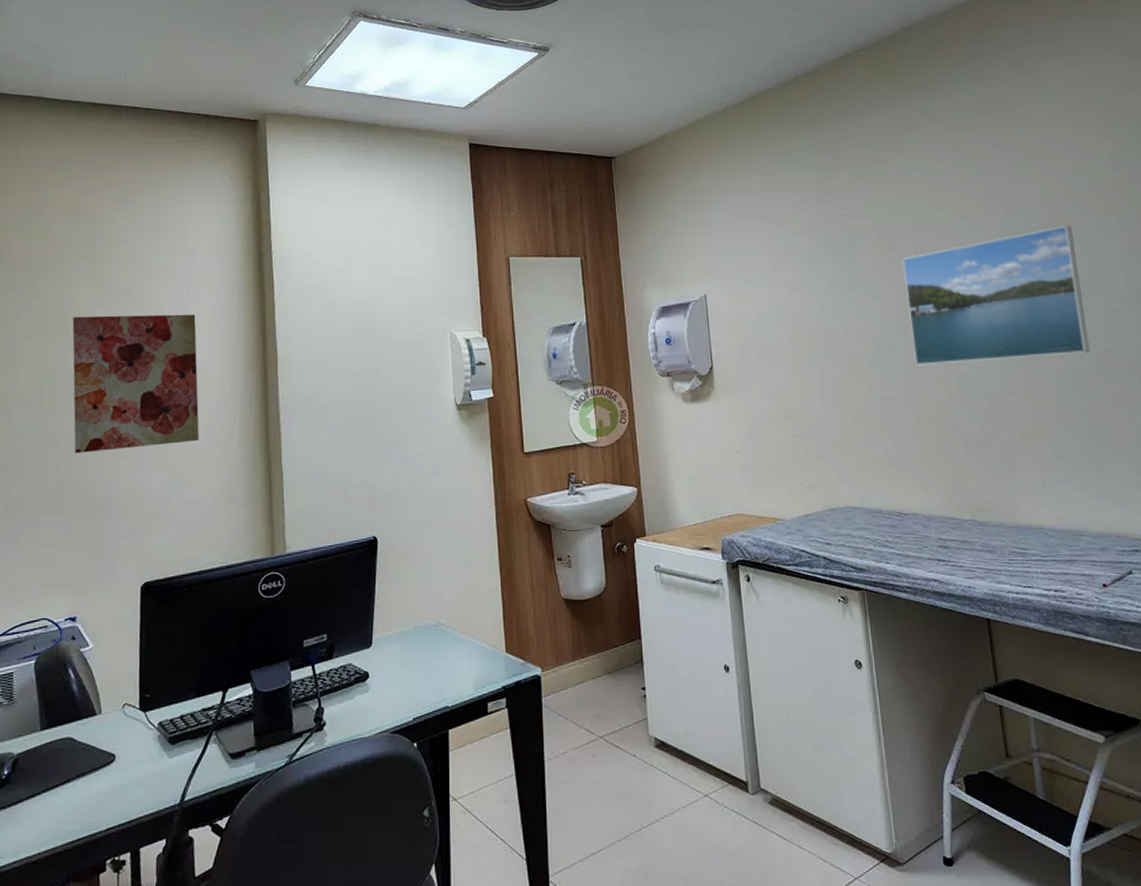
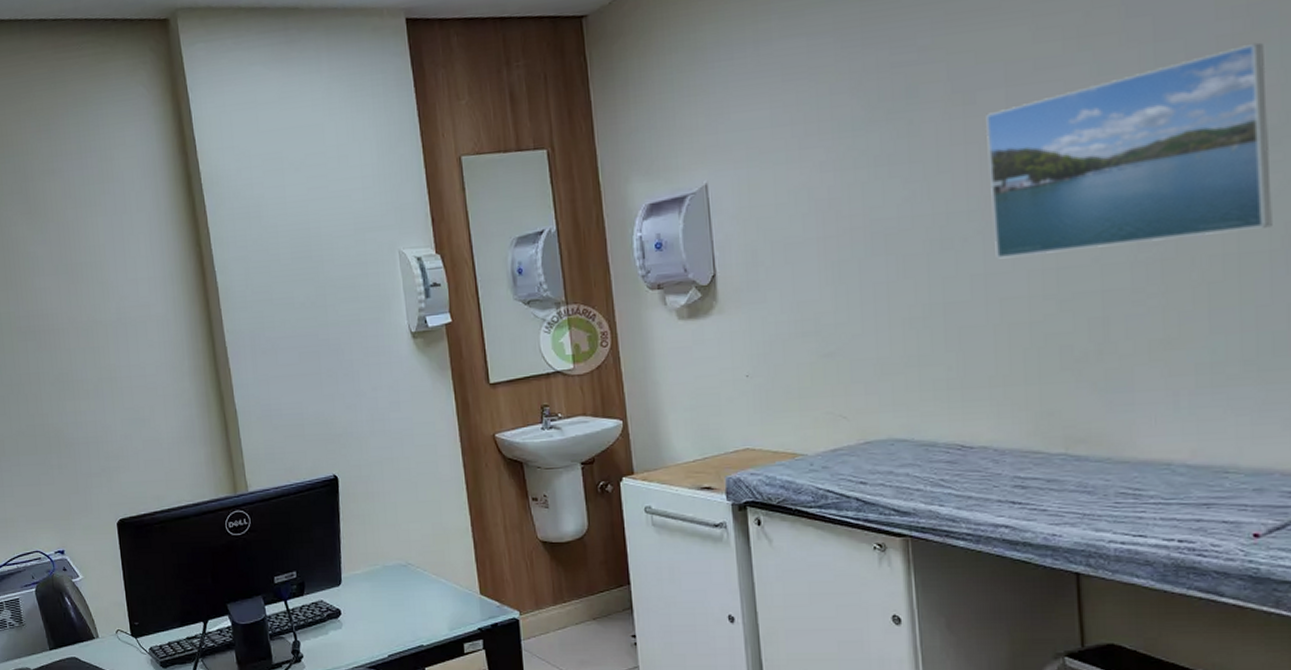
wall art: present [72,314,199,453] -> none [17,247,152,395]

